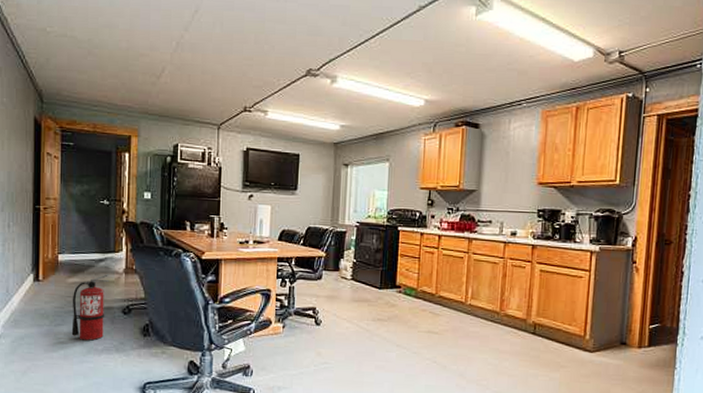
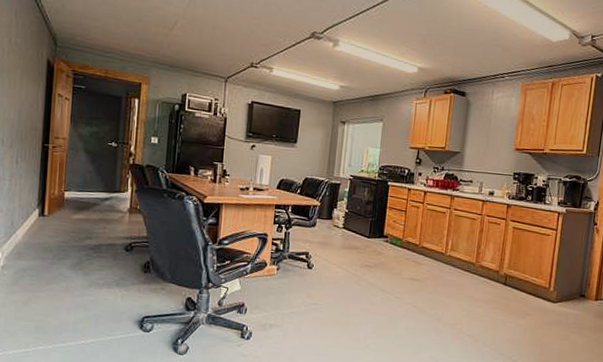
fire extinguisher: present [71,274,110,341] -> none [74,212,114,275]

